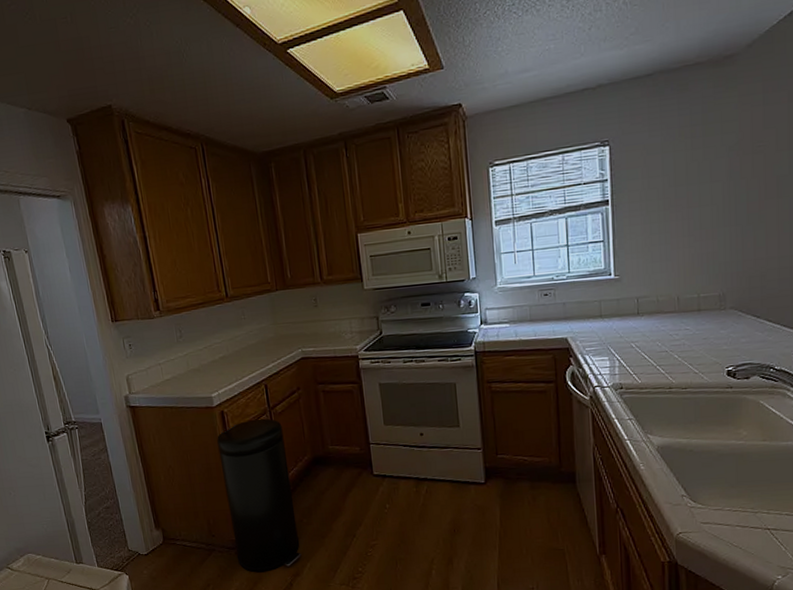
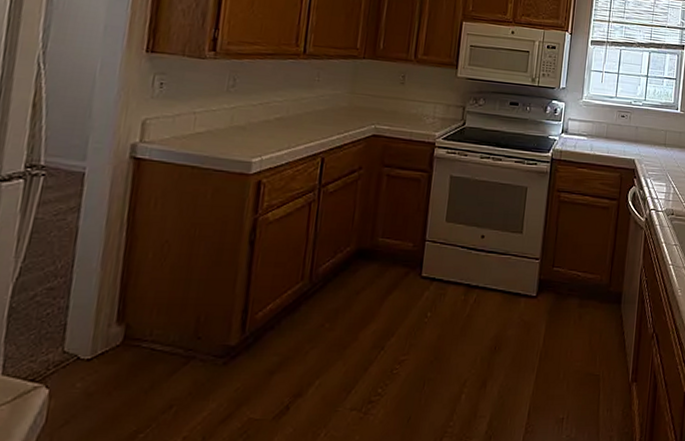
pedal bin: present [216,418,302,573] -> none [223,195,330,391]

